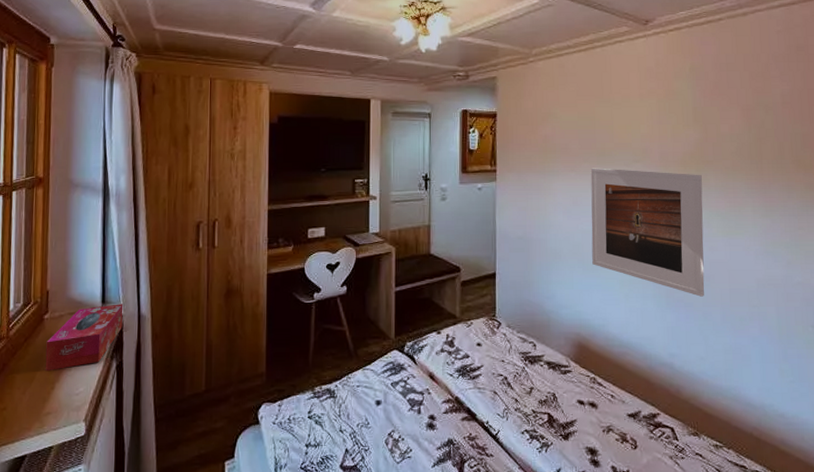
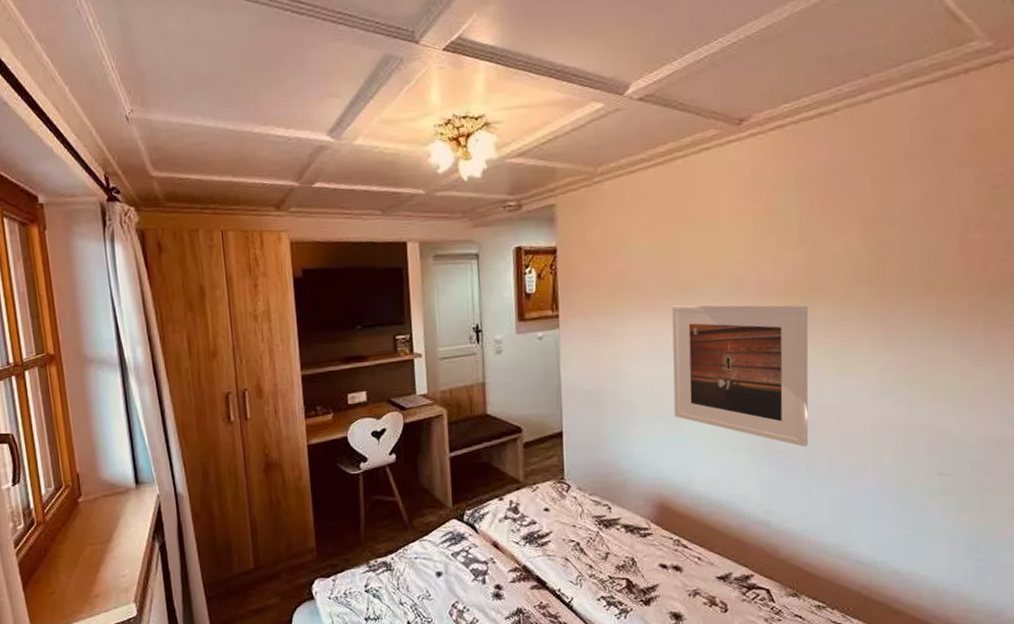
tissue box: present [45,304,123,372] -> none [84,483,161,555]

